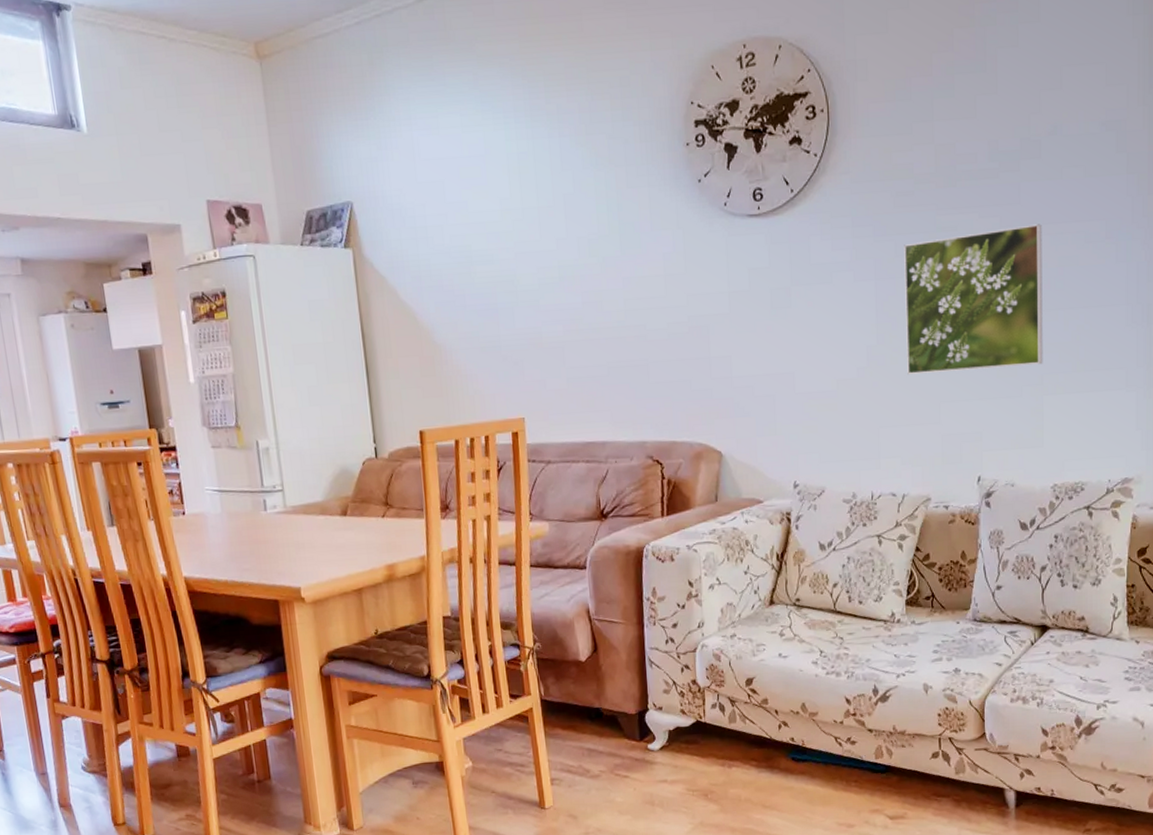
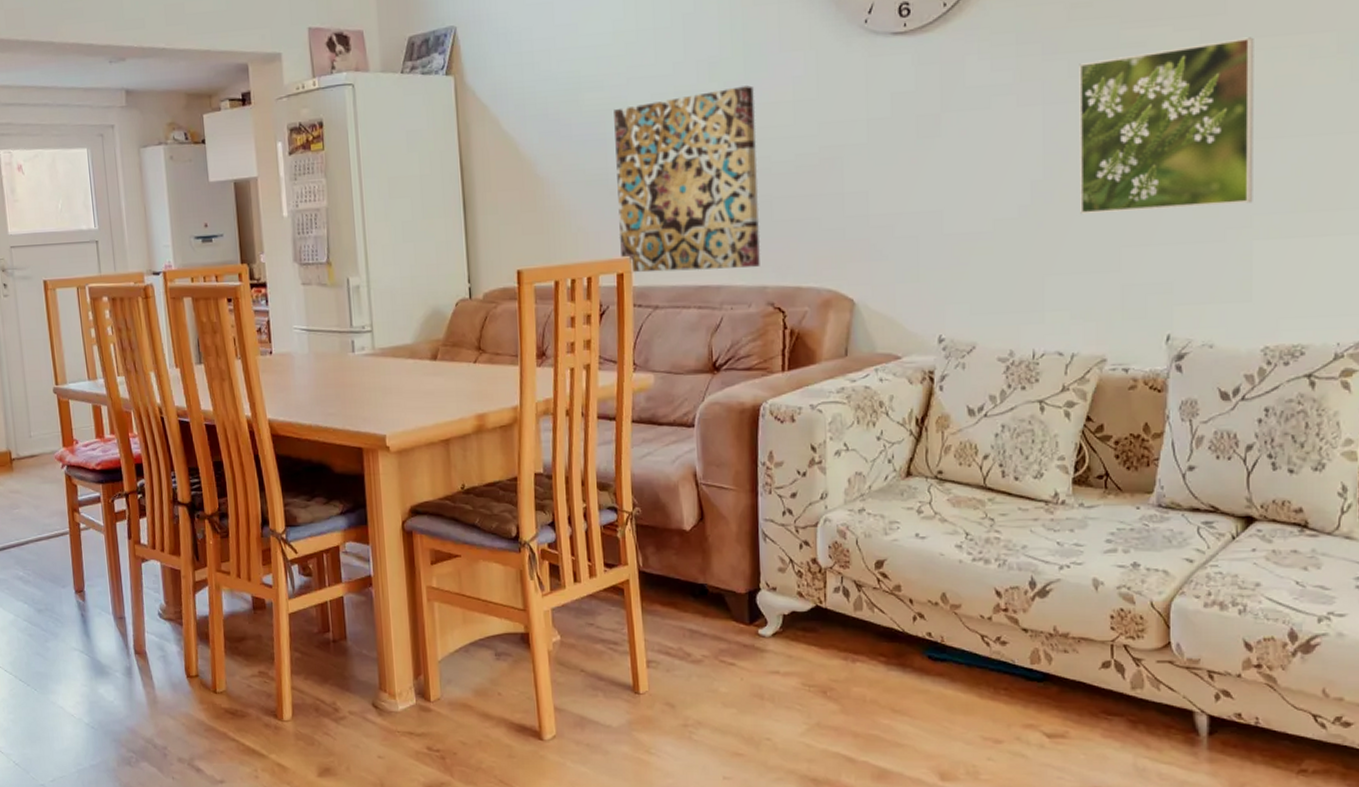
wall art: none [504,260,640,431] -> present [614,85,760,273]

